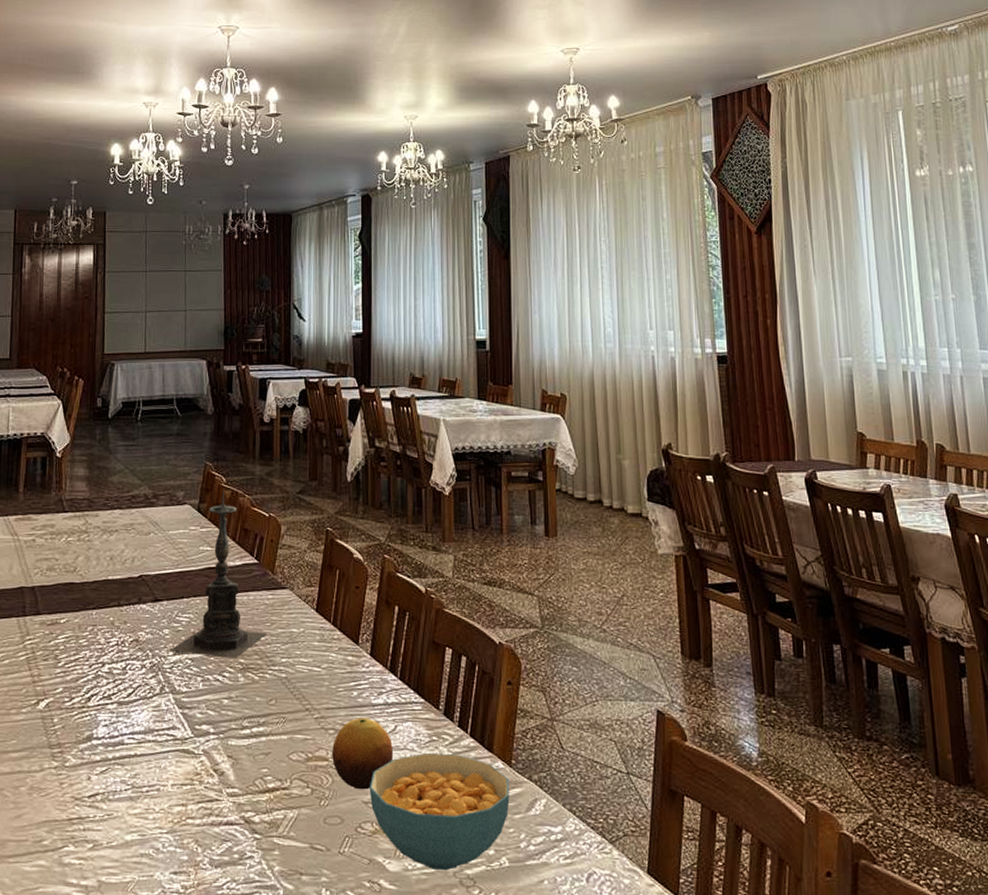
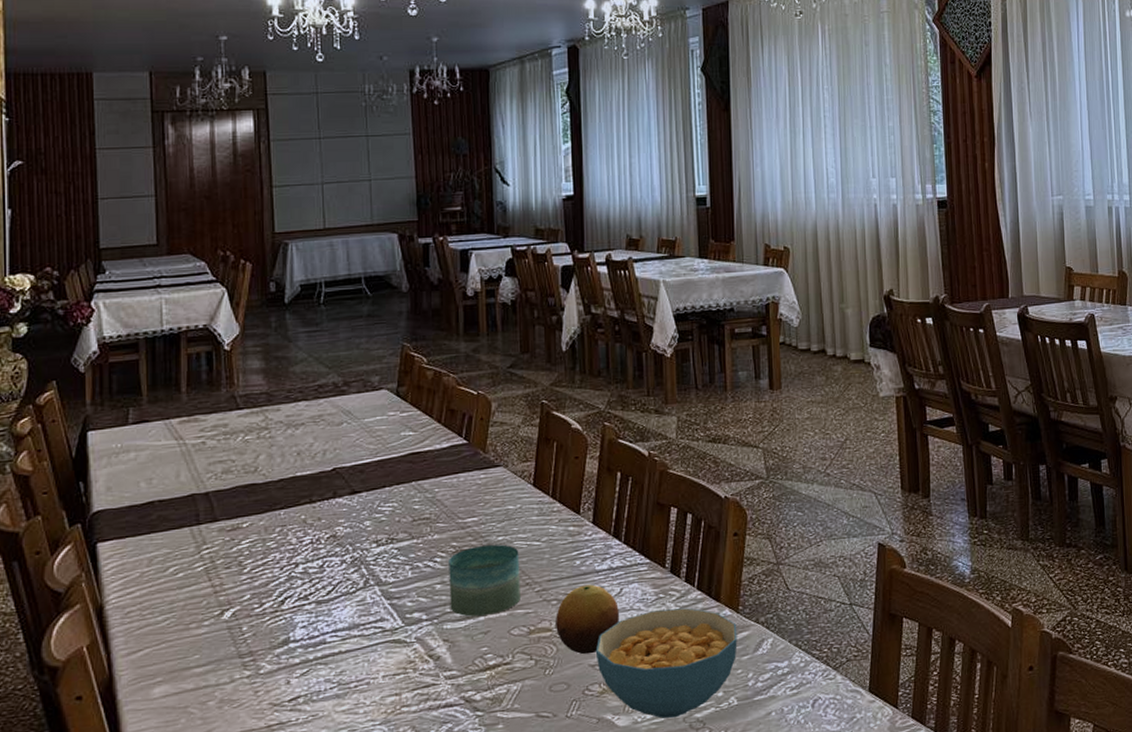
candle holder: present [170,490,267,658] -> none [373,371,480,544]
candle: none [235,665,301,736] -> present [449,544,520,617]

